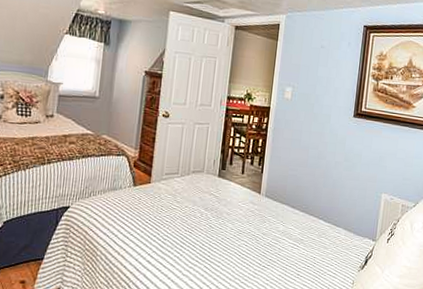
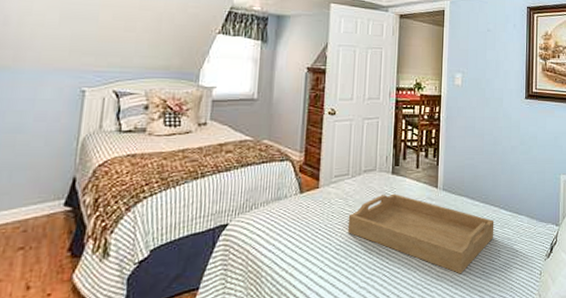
serving tray: none [174,195,313,275] -> present [347,193,495,274]

